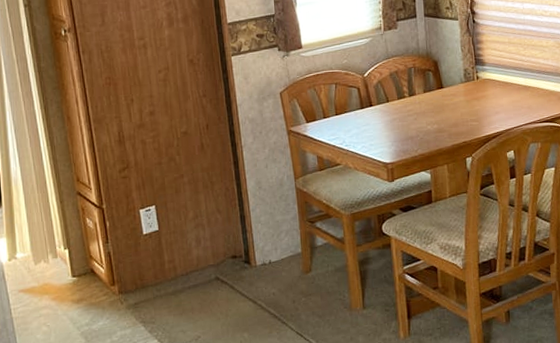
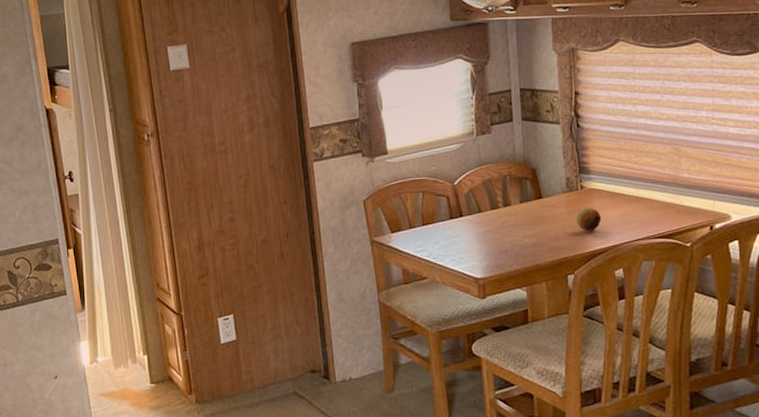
fruit: none [473,96,495,118] -> present [576,207,602,232]

